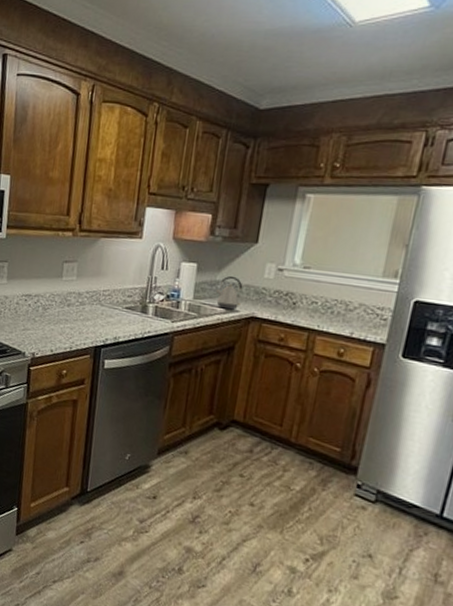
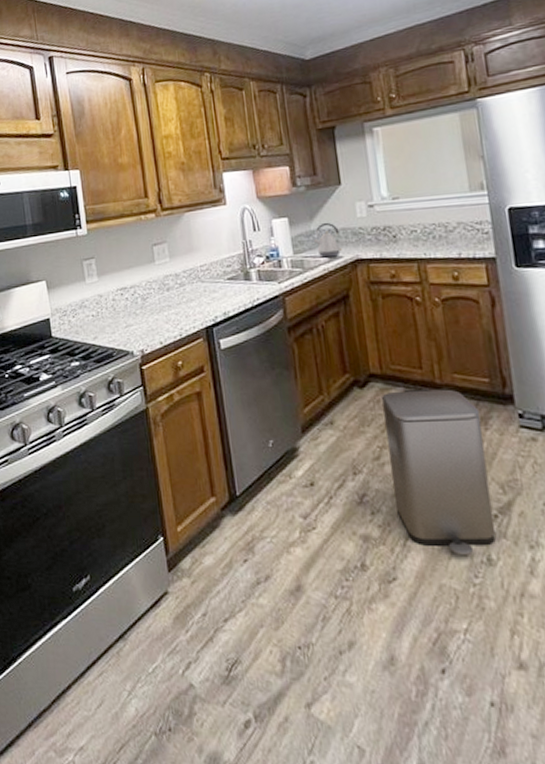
pedal bin: none [222,439,323,584] -> present [382,388,496,555]

